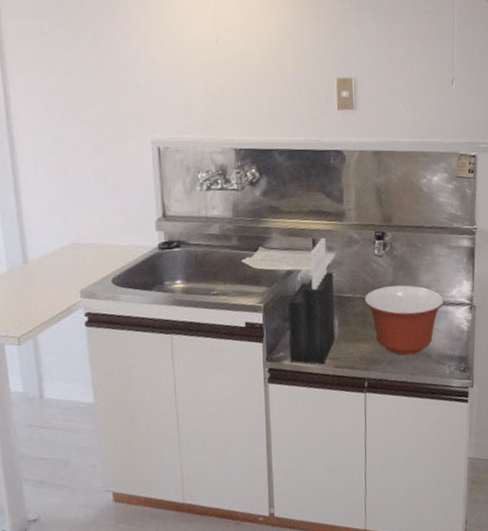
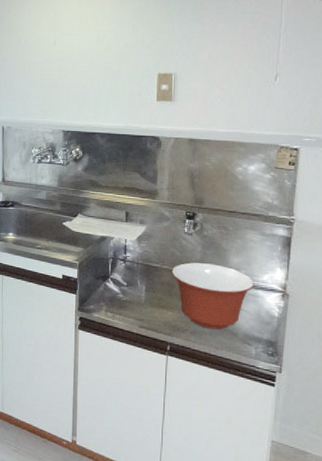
knife block: present [288,237,335,365] -> none [99,212,144,323]

